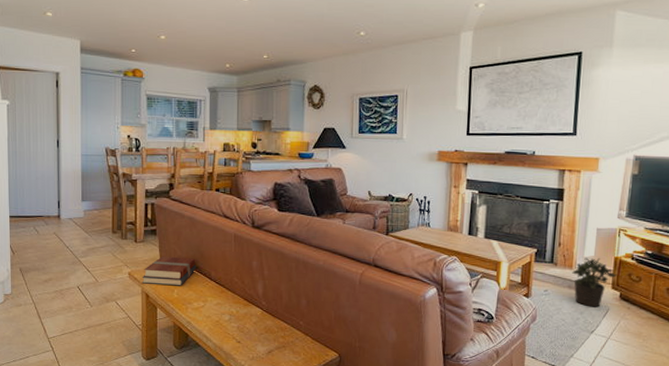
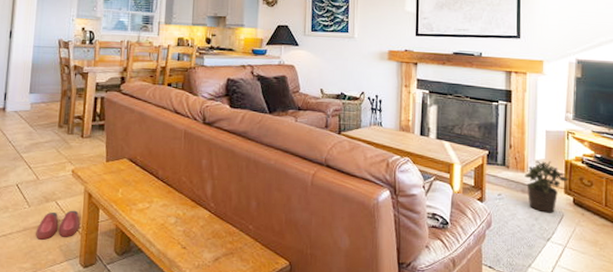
slippers: none [100,309,139,336] -> present [36,210,80,240]
books: present [142,256,196,286] -> none [85,152,144,186]

